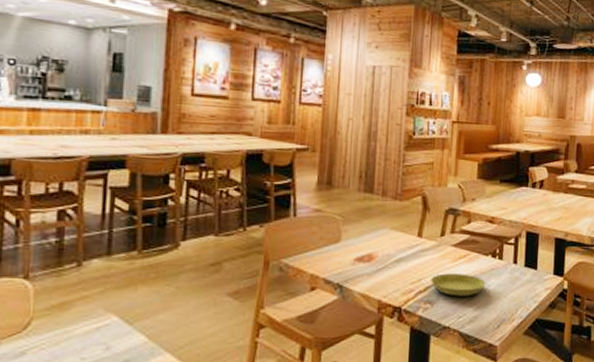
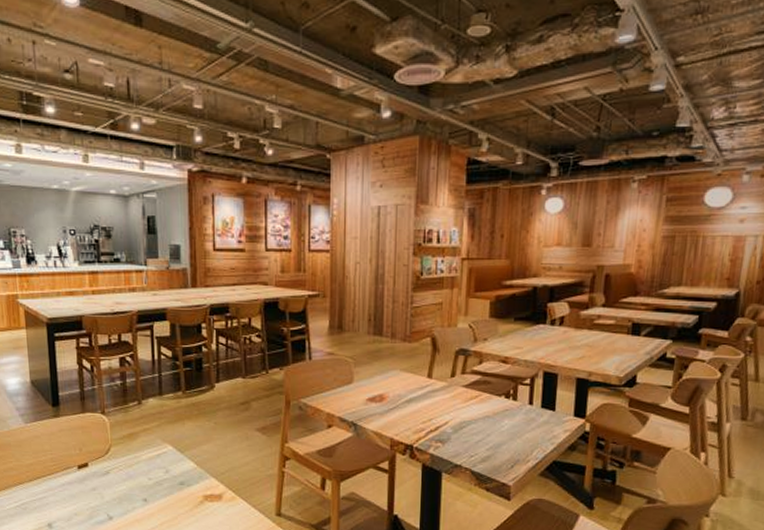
saucer: present [431,273,486,296] -> none [441,414,499,437]

